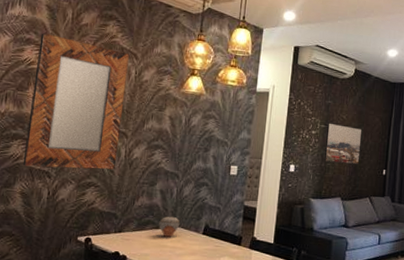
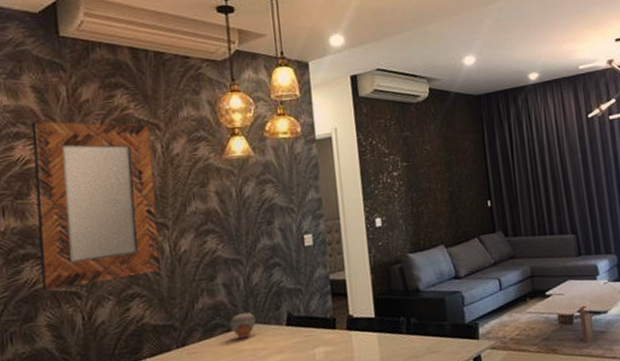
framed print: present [323,122,363,165] -> none [409,157,458,207]

